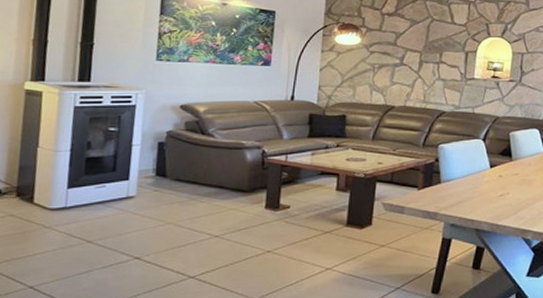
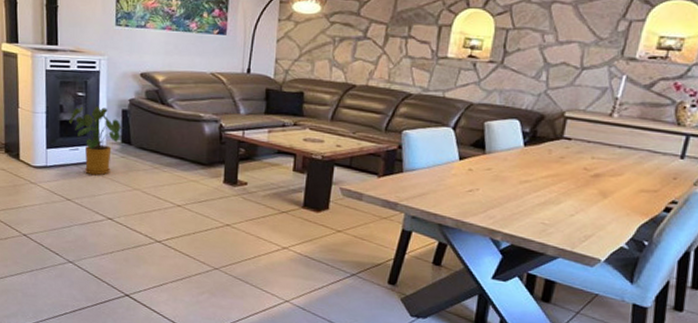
house plant: none [97,140,157,213] -> present [69,106,122,176]

